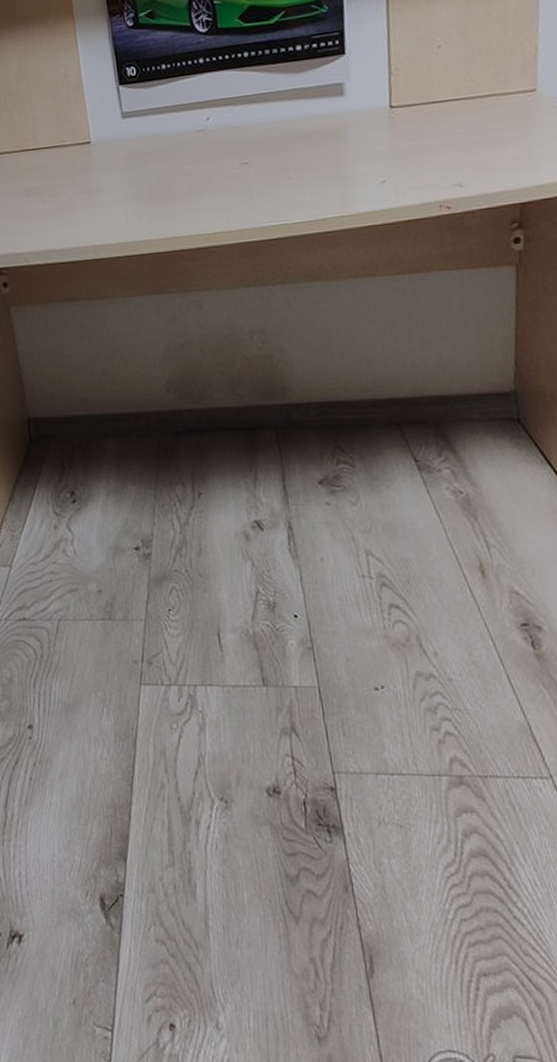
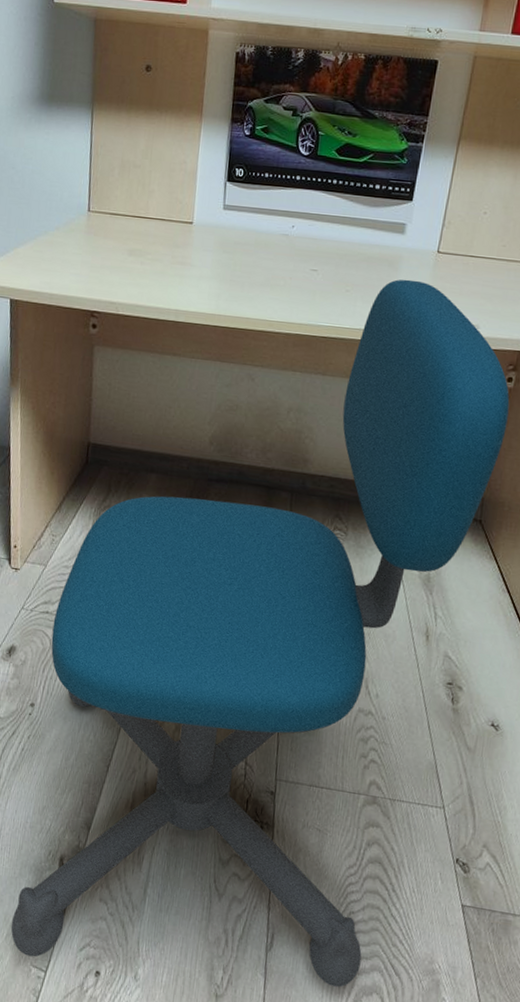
office chair: none [33,146,527,1015] -> present [11,279,510,988]

